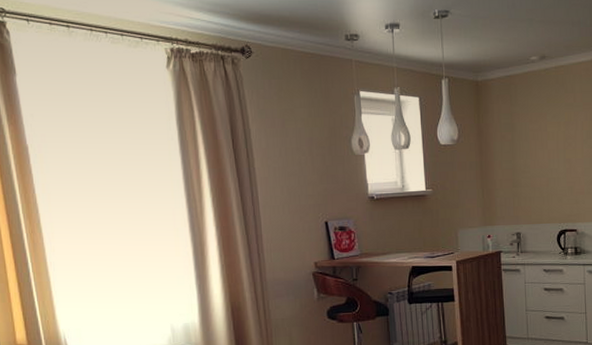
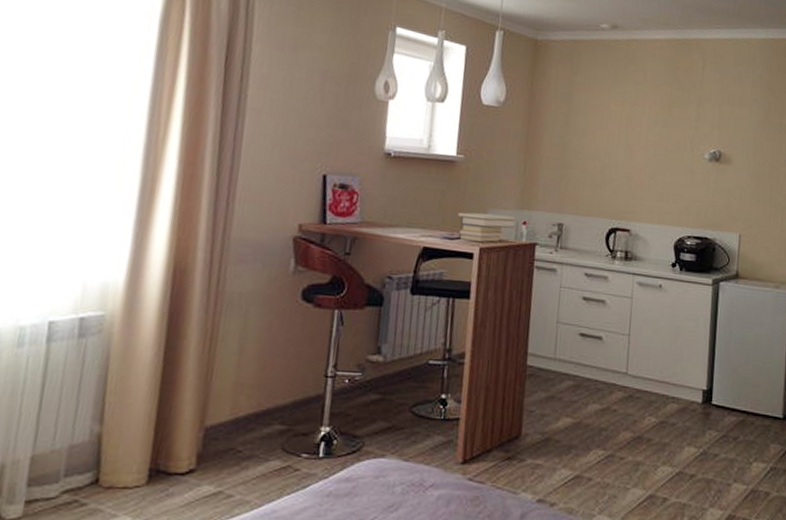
books: none [434,232,482,258] -> present [457,212,516,243]

